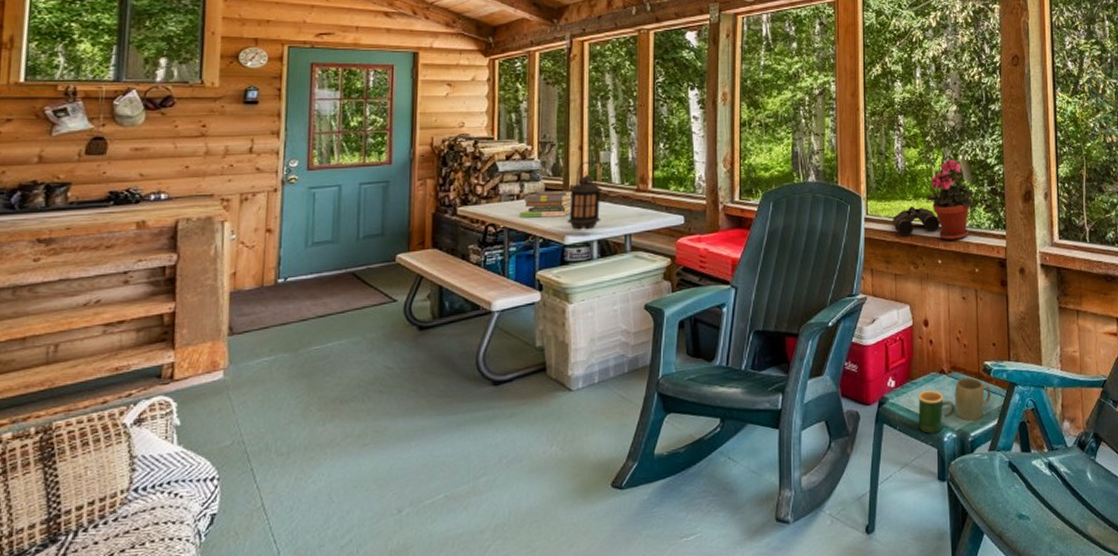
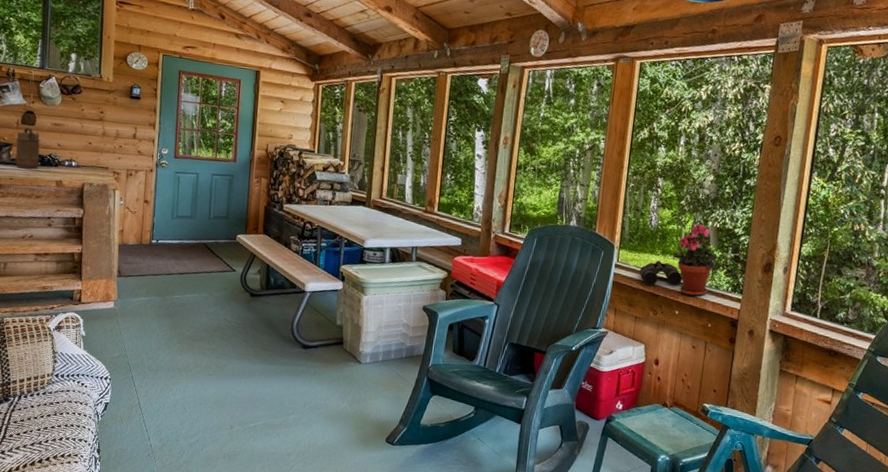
thermos: none [75,158,115,213] -> present [15,127,41,170]
books: present [520,190,572,218] -> none [331,201,373,225]
lantern: present [567,161,603,230] -> none [367,181,398,239]
mug: present [918,390,955,434] -> none [638,417,672,454]
mug: present [954,377,992,421] -> none [671,413,706,451]

